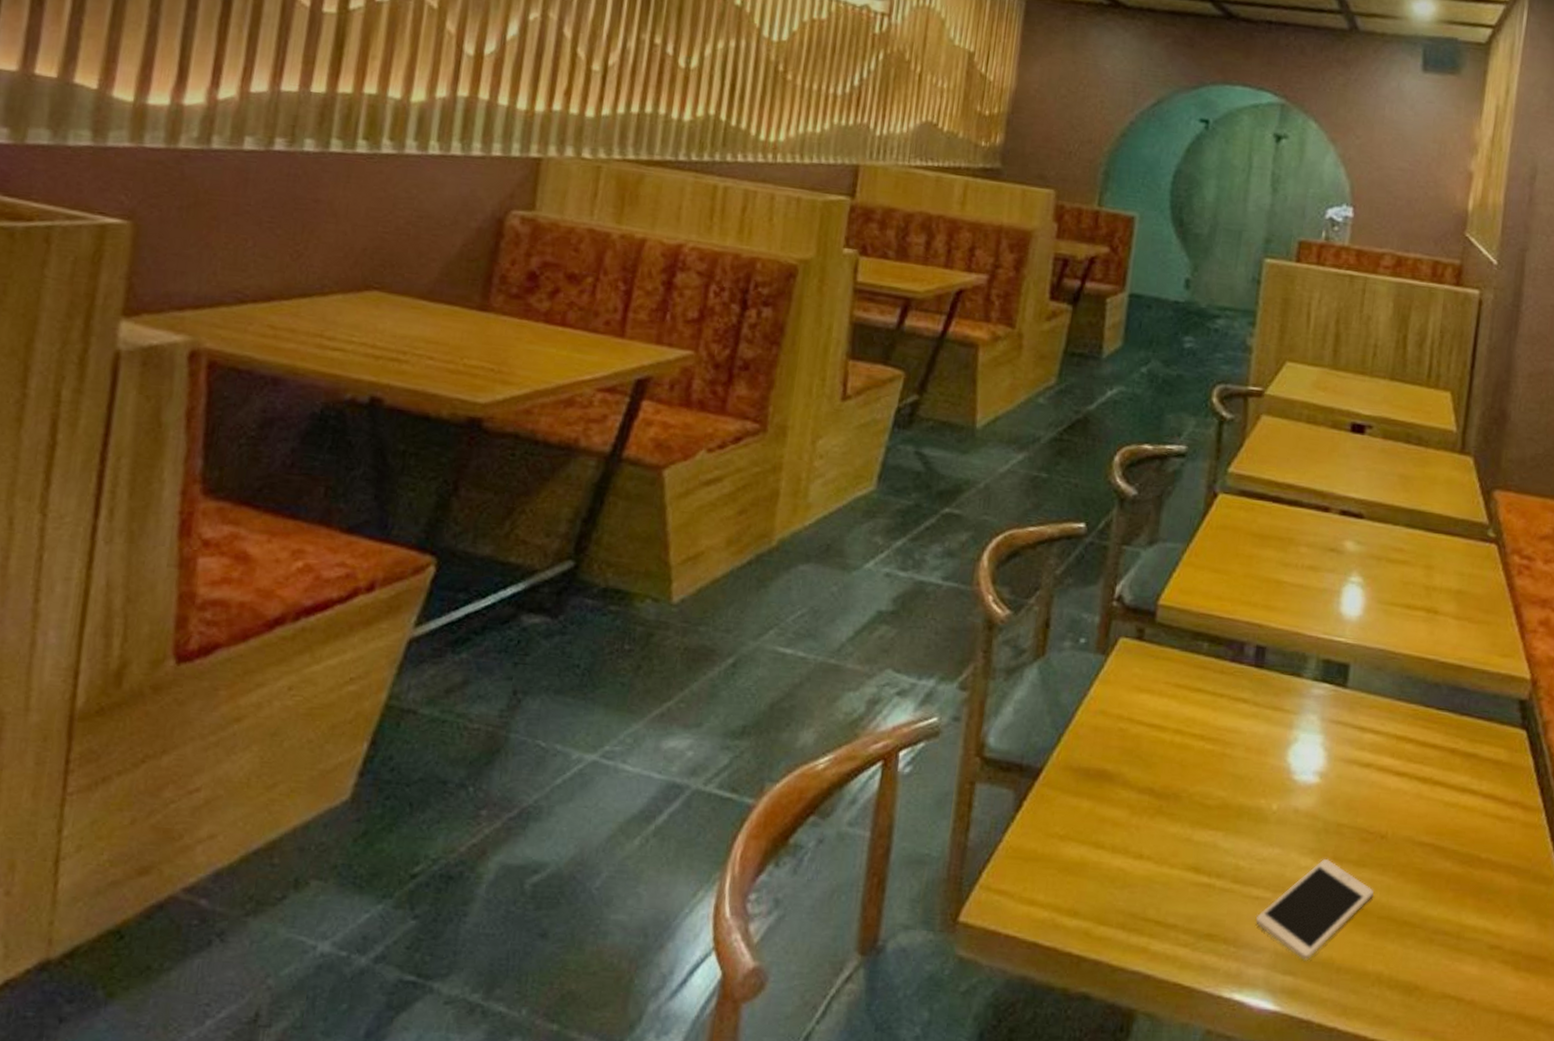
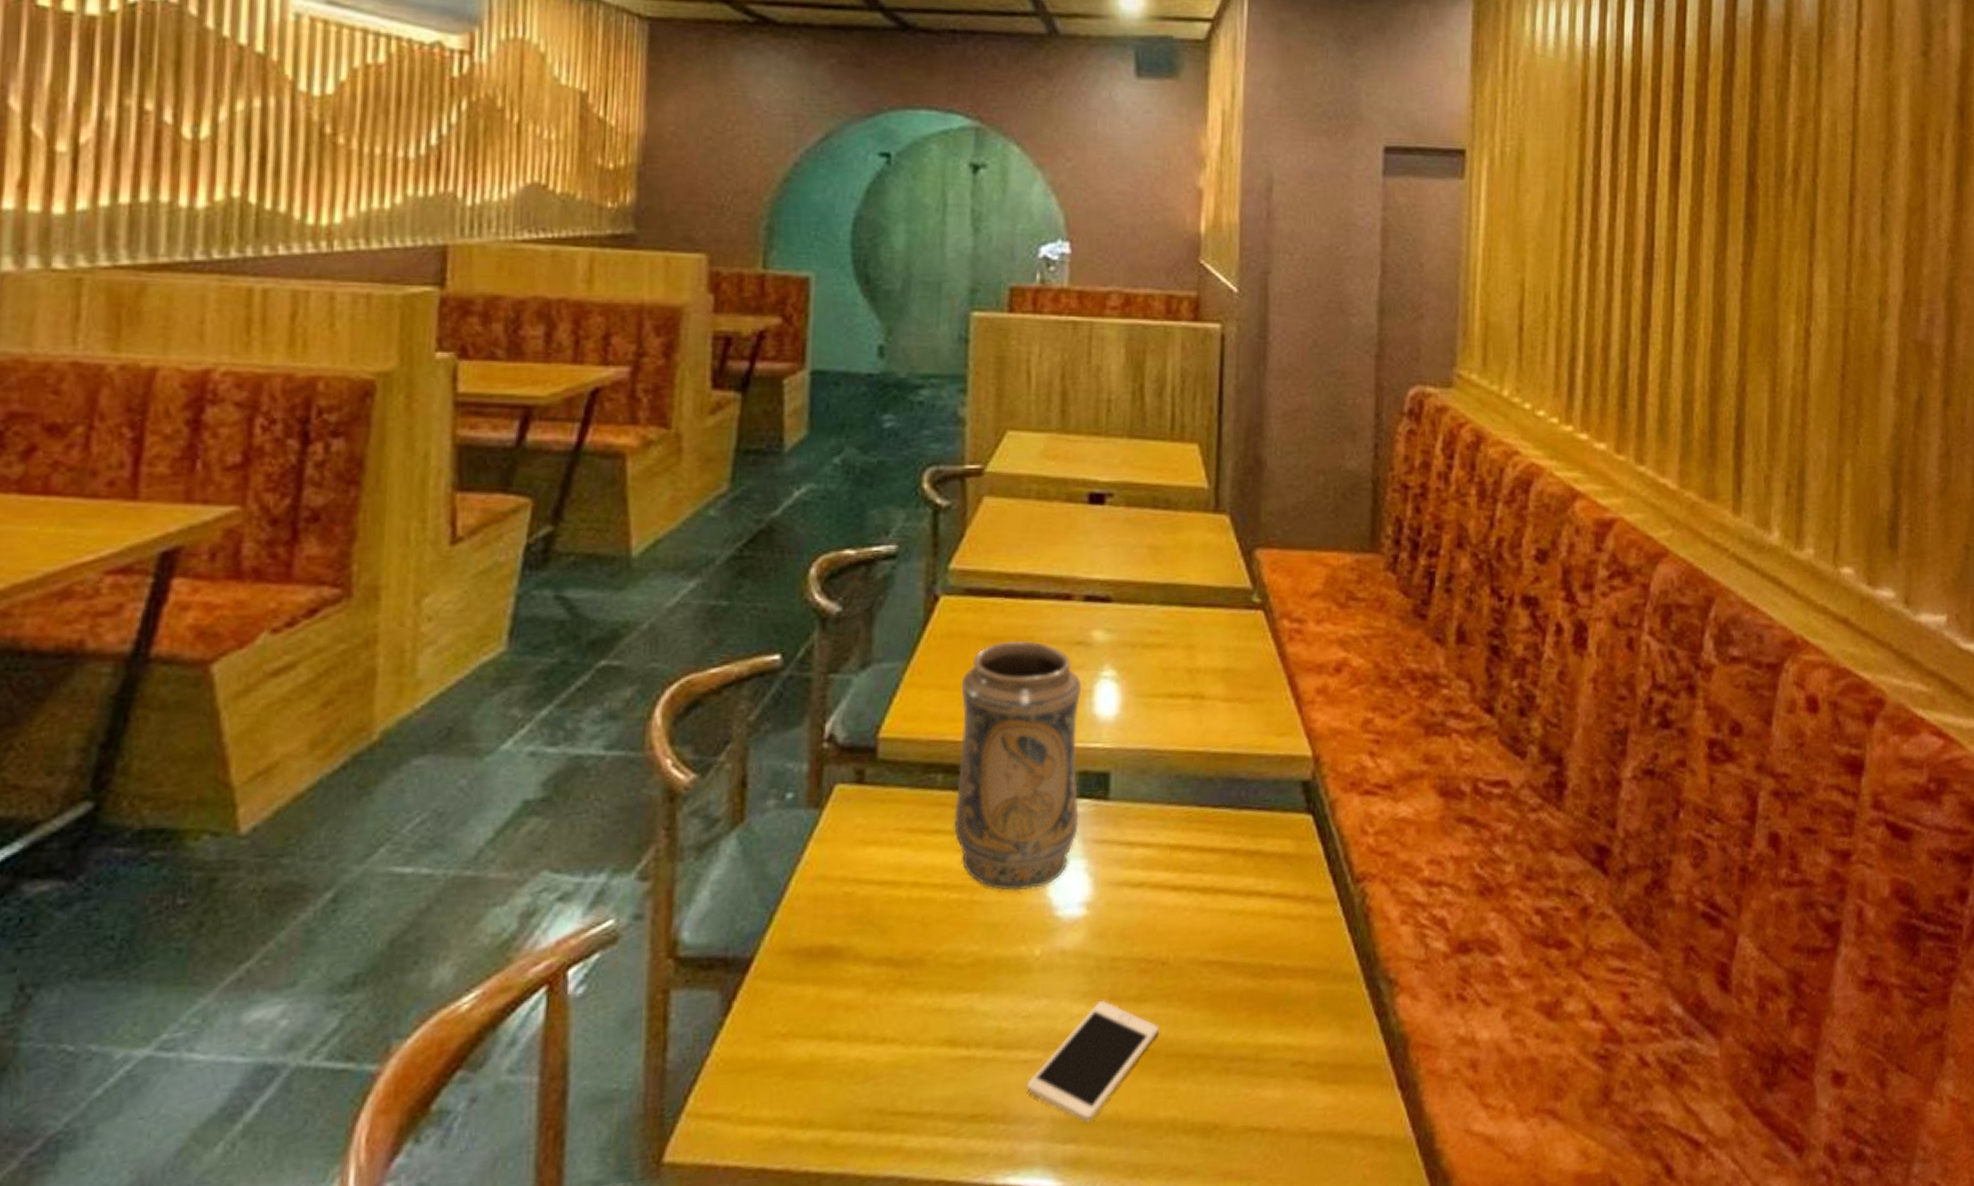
decorative vase: none [1213,539,1332,752] -> present [954,641,1082,890]

